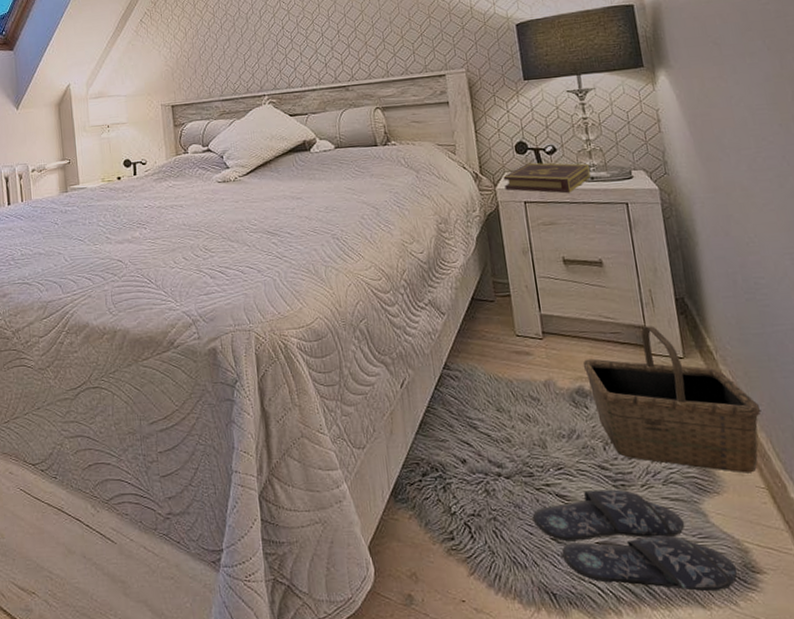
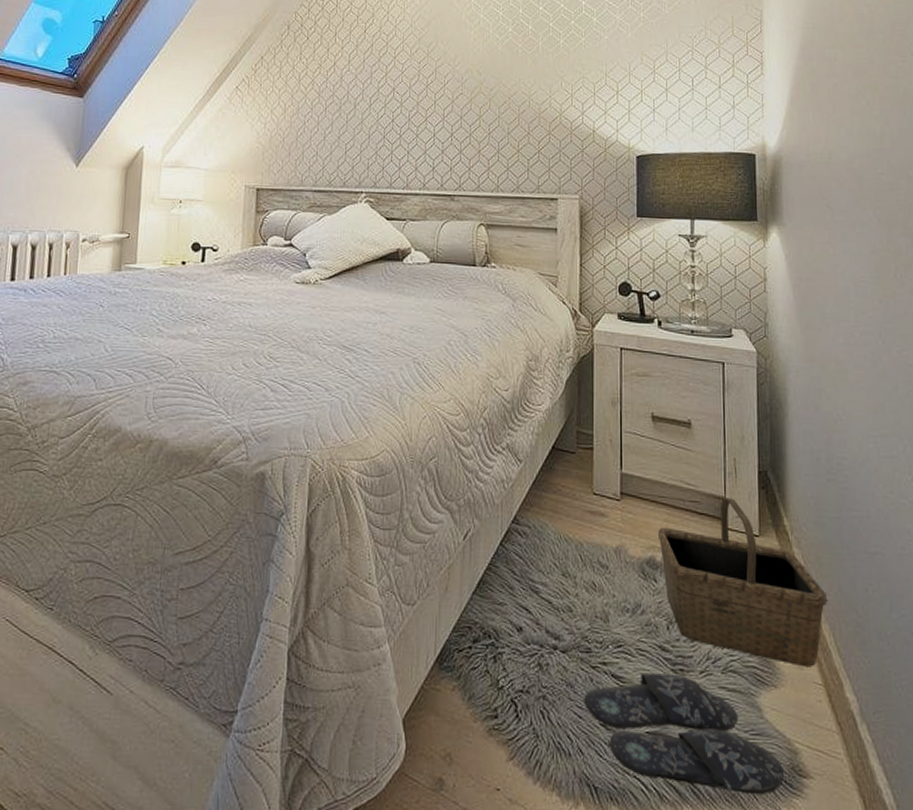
book: present [503,162,591,194] -> none [602,306,691,345]

